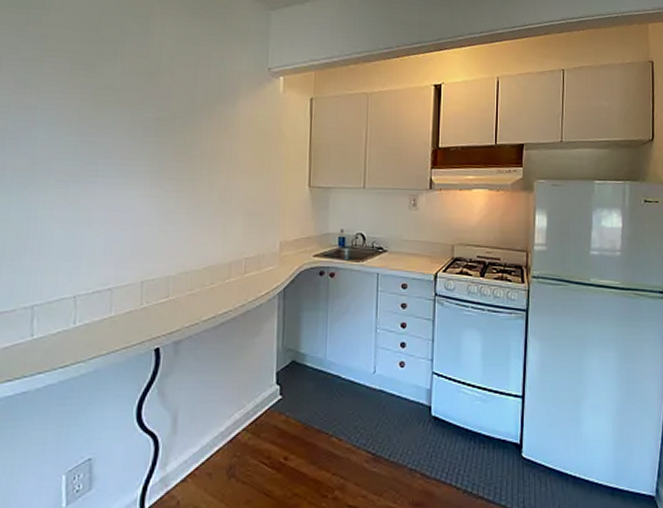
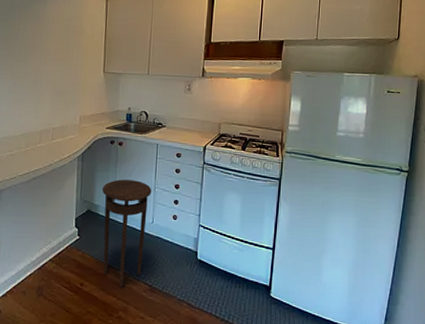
stool: none [310,320,373,459] -> present [102,179,152,288]

